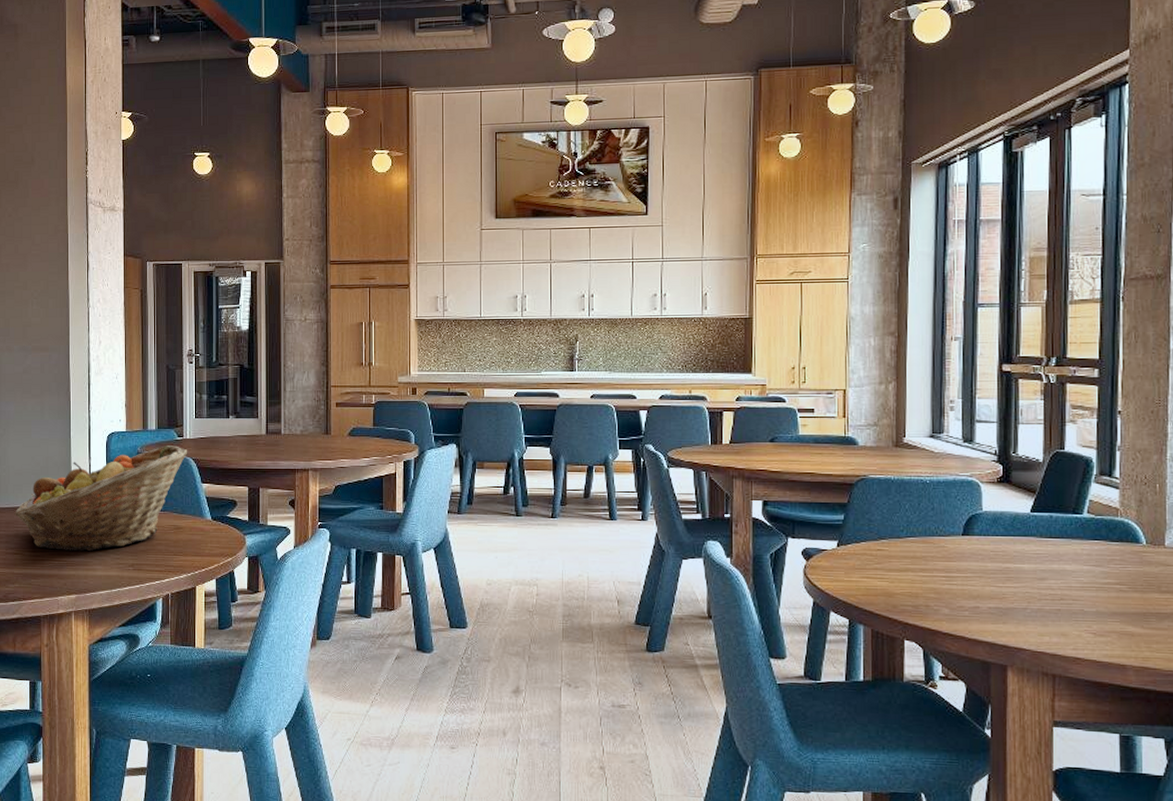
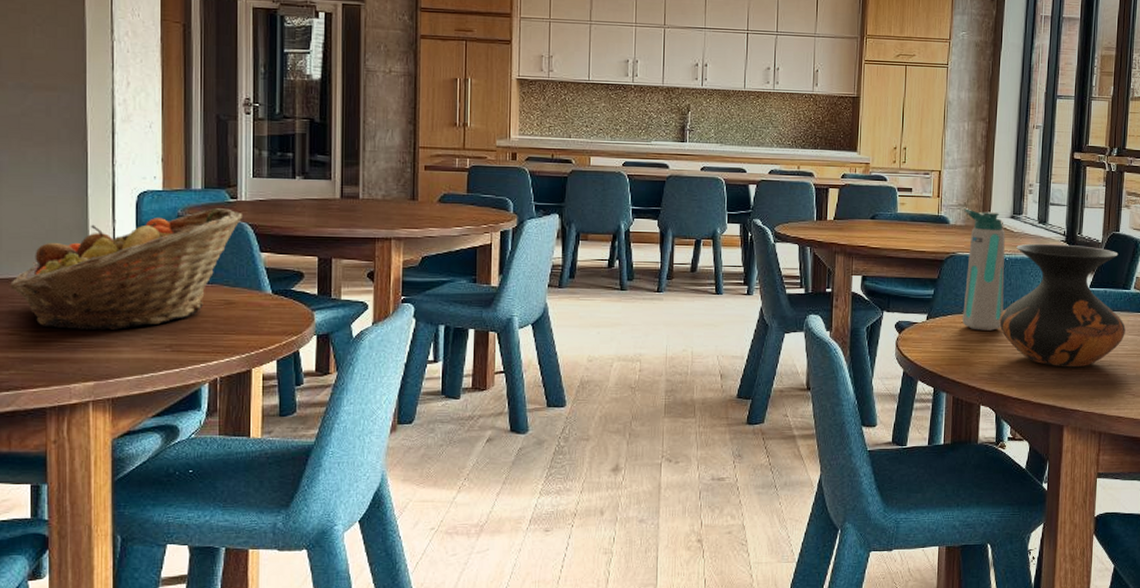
water bottle: none [875,428,926,559] -> present [962,208,1005,331]
vase: none [922,464,1079,601] -> present [999,243,1126,368]

